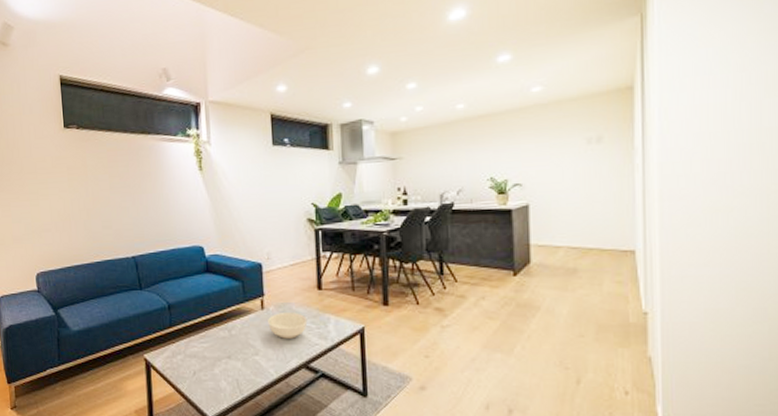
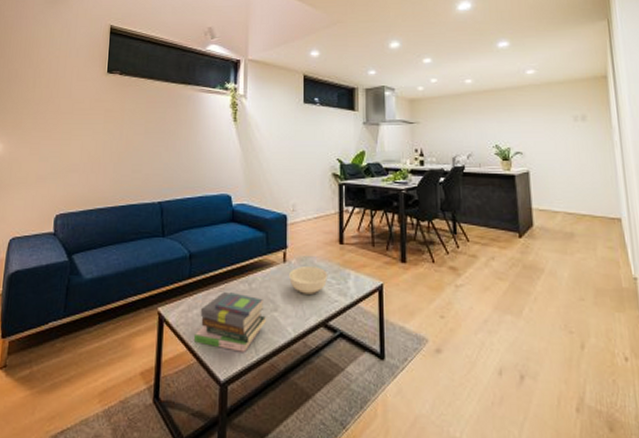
books: none [181,339,249,392] -> present [194,292,267,352]

